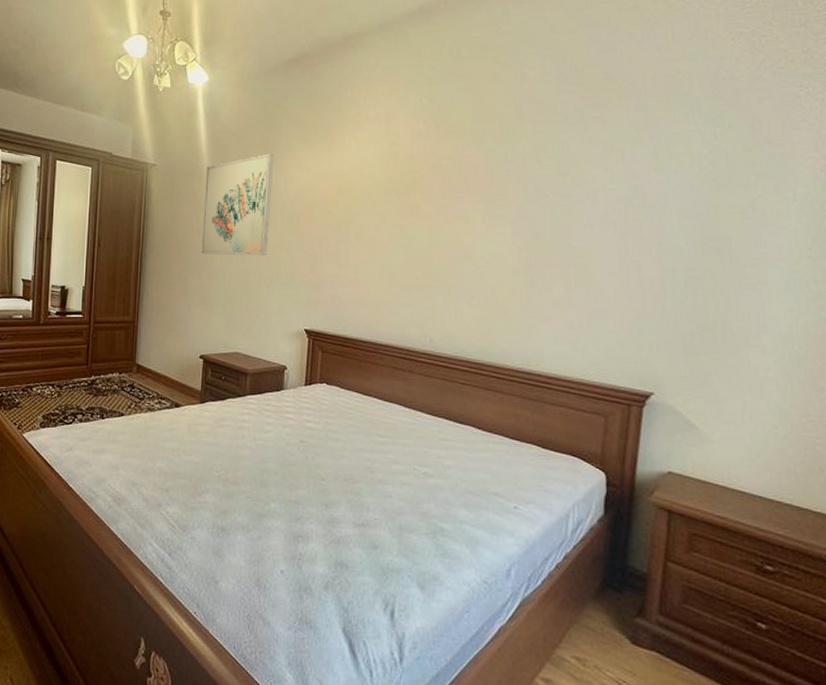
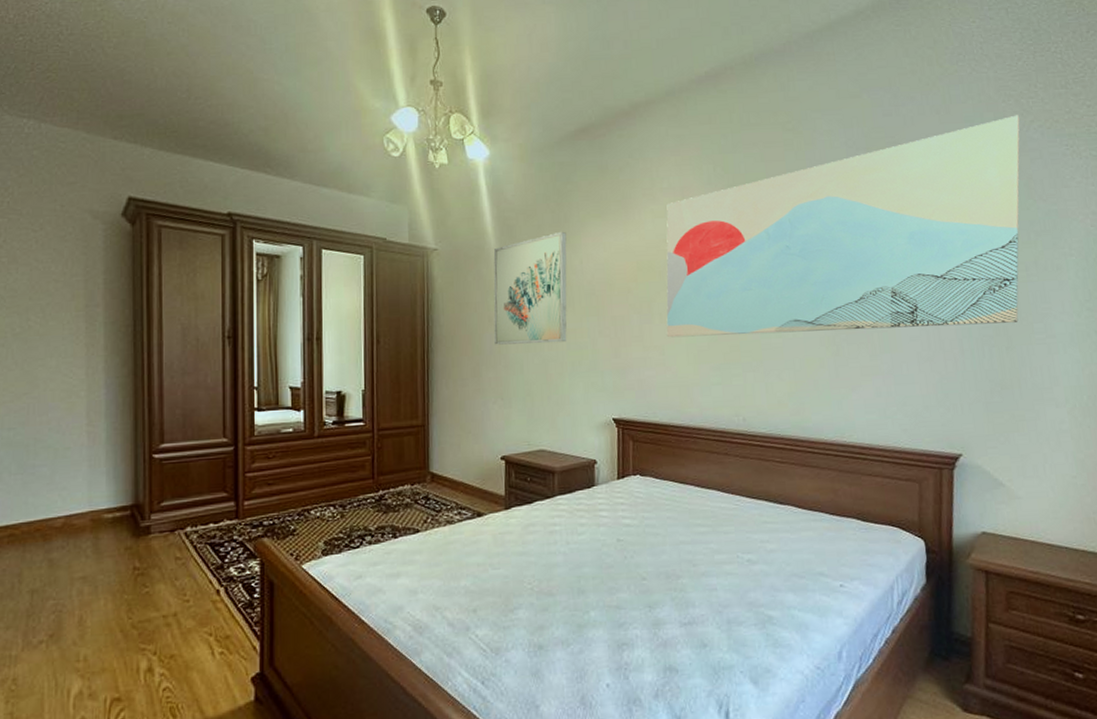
wall art: none [361,53,749,265] -> present [666,115,1020,338]

